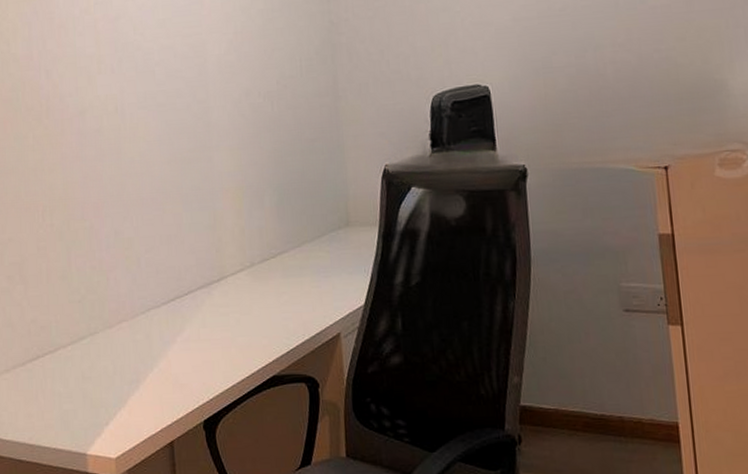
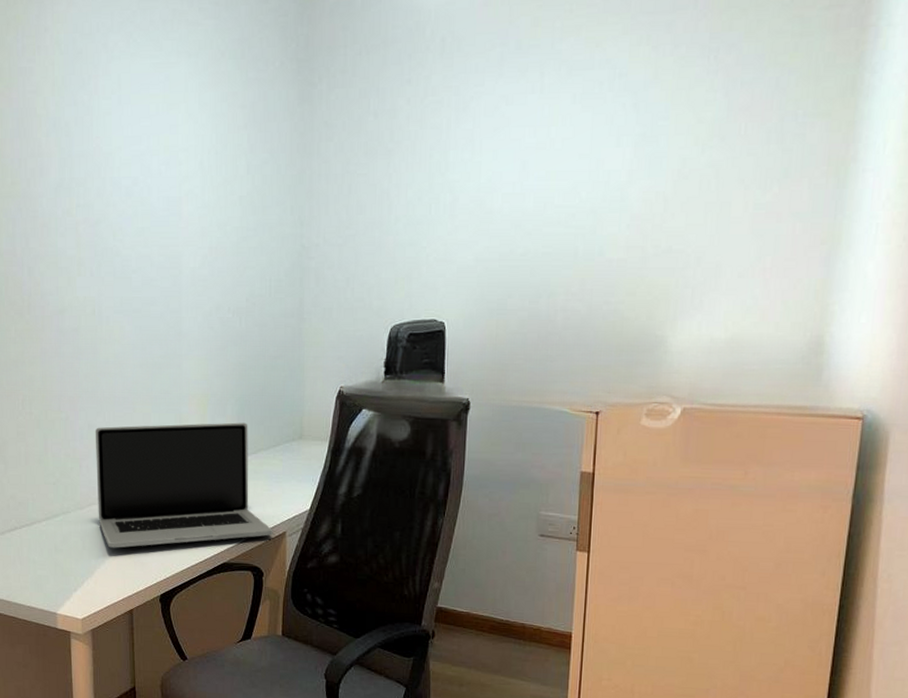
laptop: none [122,214,326,370] -> present [95,422,273,548]

